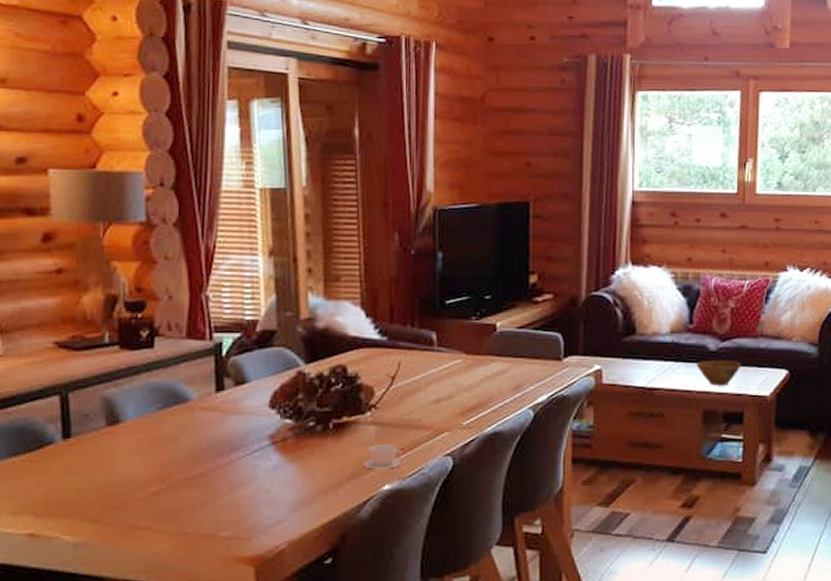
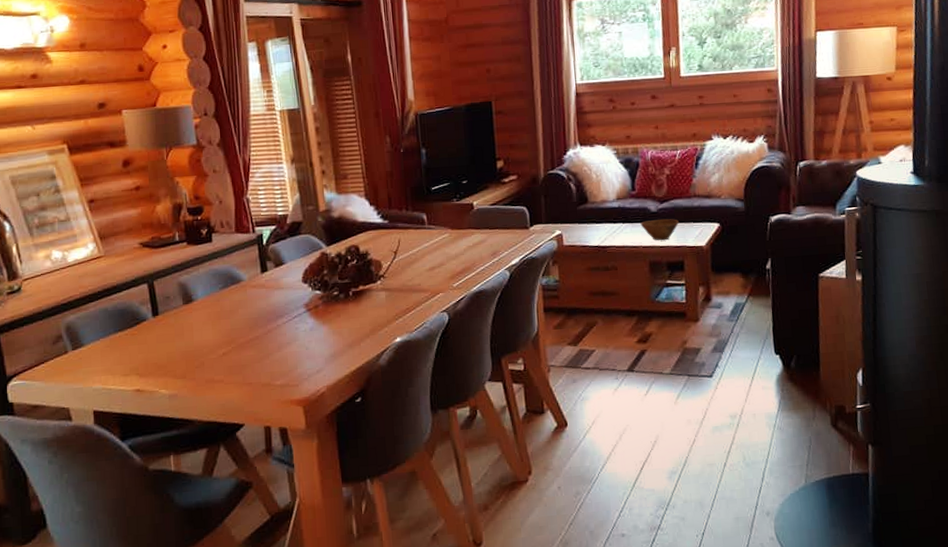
teacup: present [364,443,402,470] -> none [379,305,409,326]

